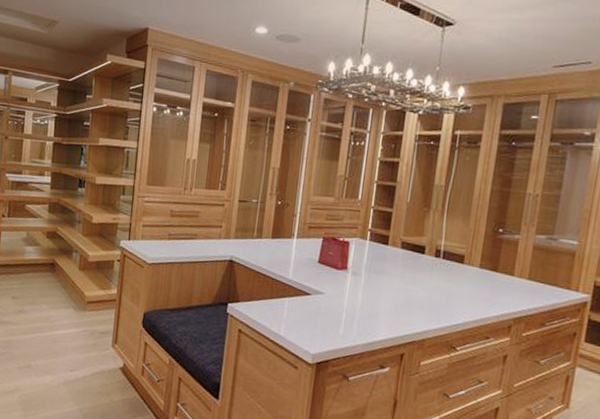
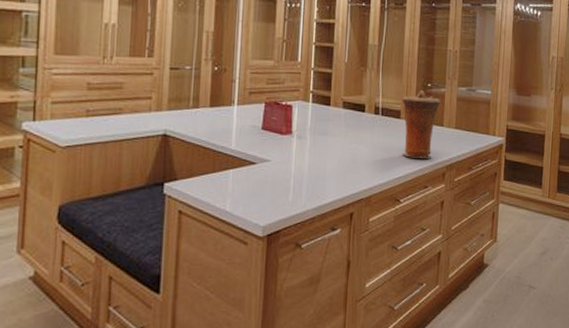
vase: none [463,235,513,309] -> present [402,90,440,159]

